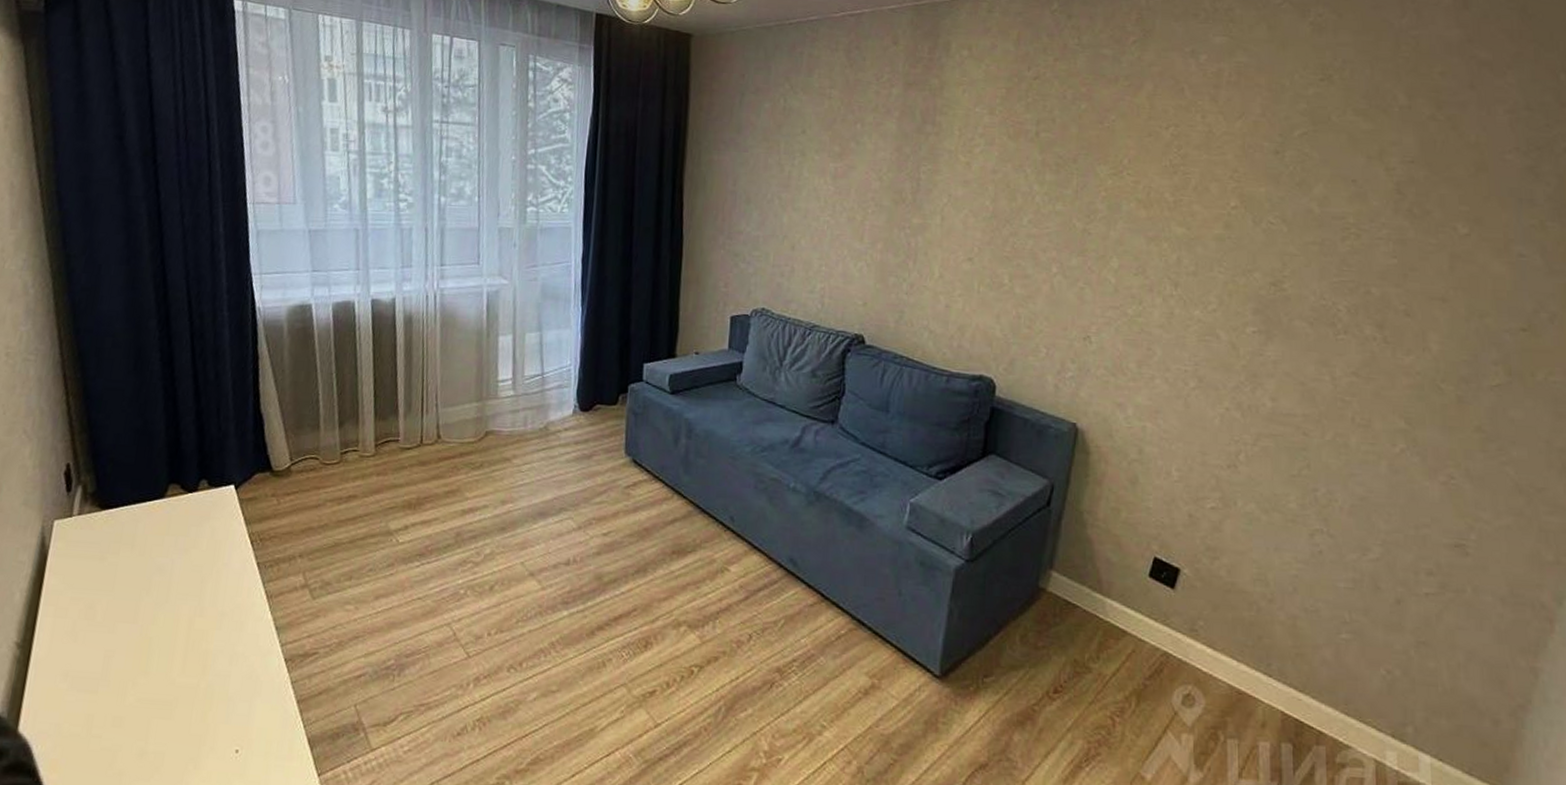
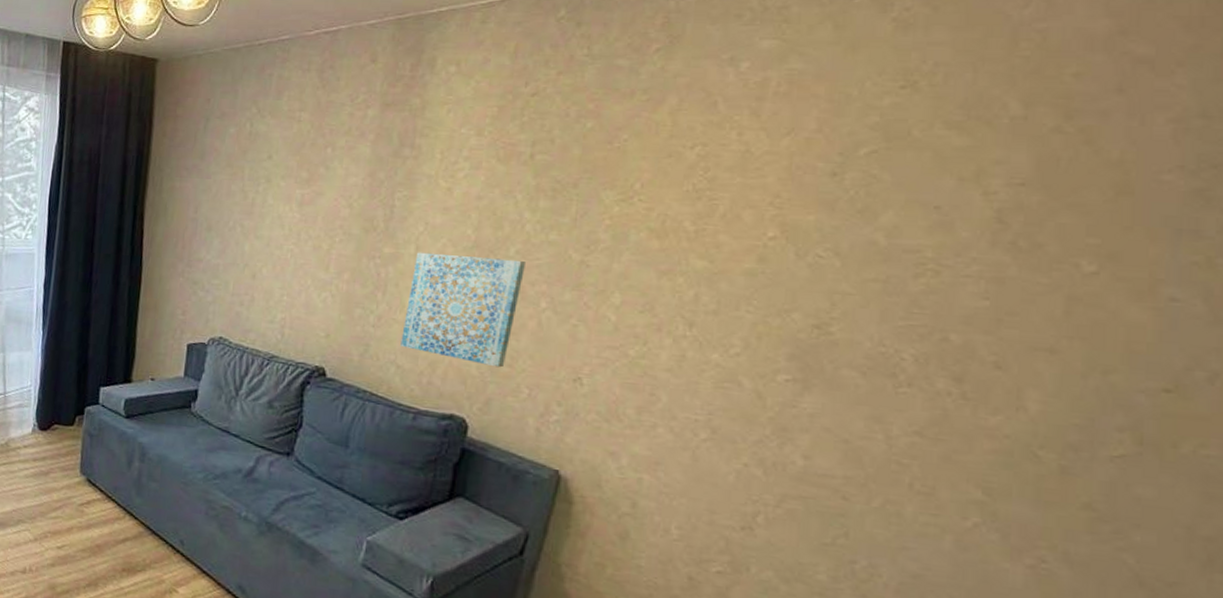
wall art: none [932,222,1038,329] -> present [401,252,527,368]

